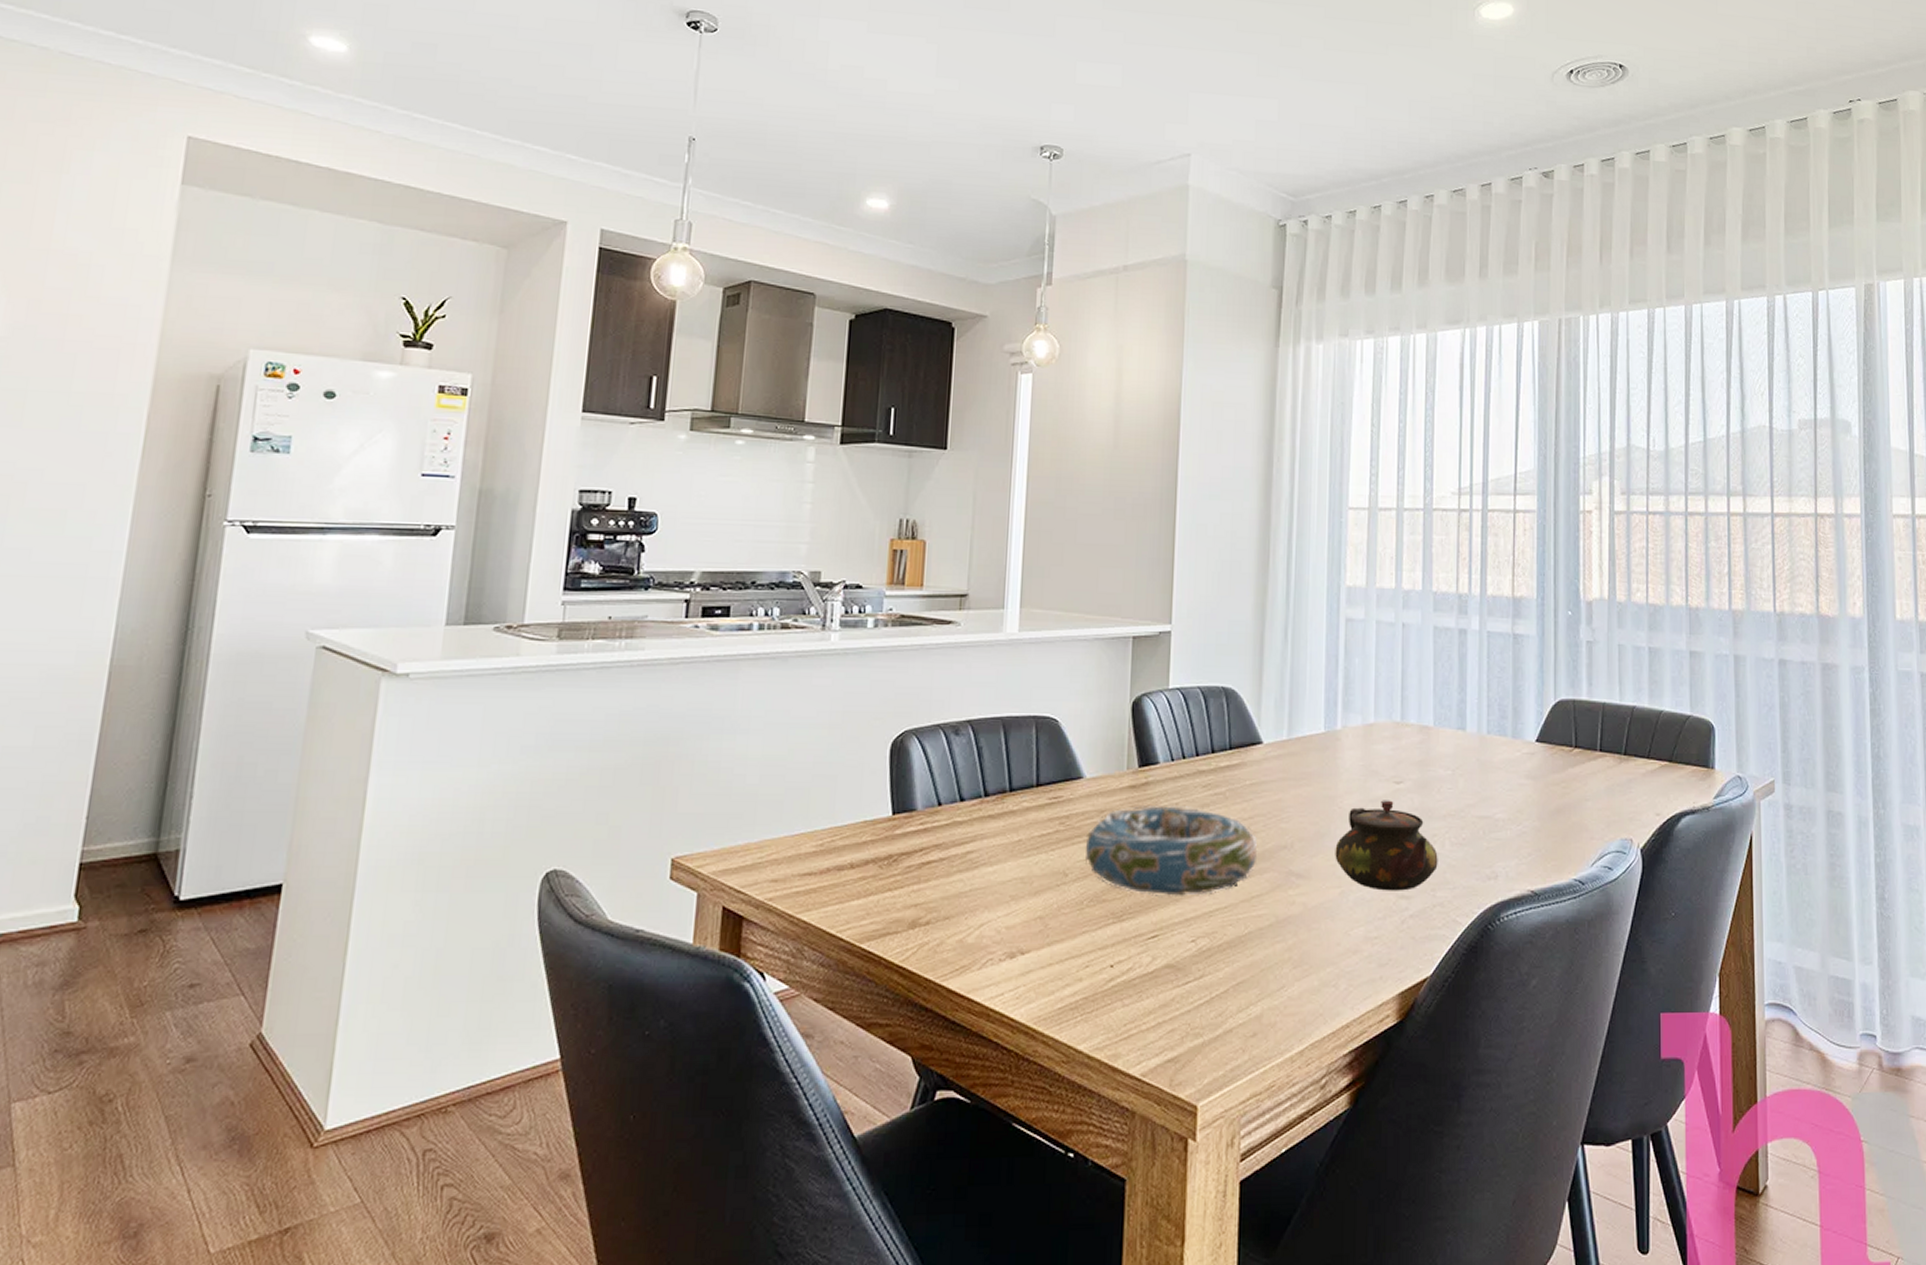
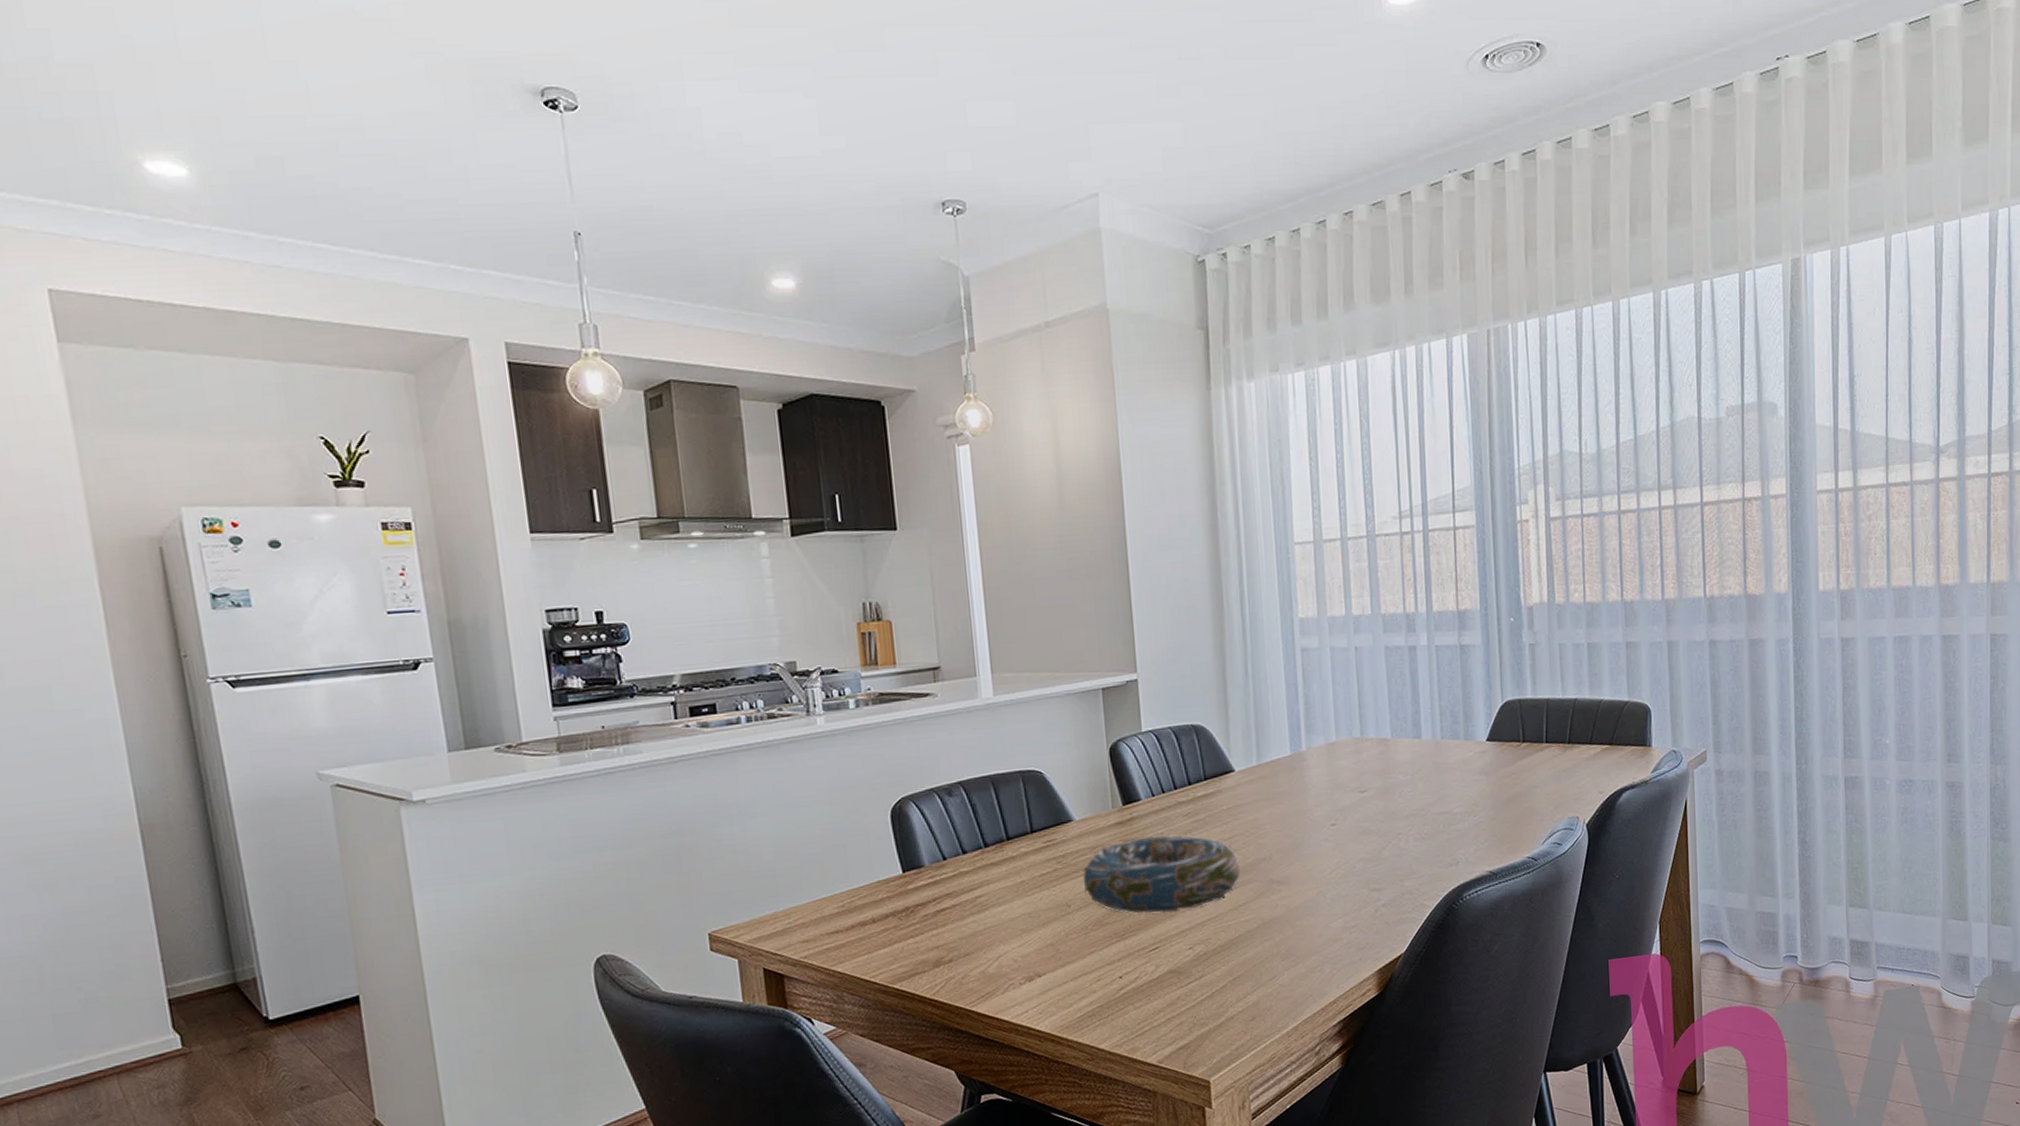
teapot: present [1335,800,1438,891] -> none [1310,808,1404,887]

